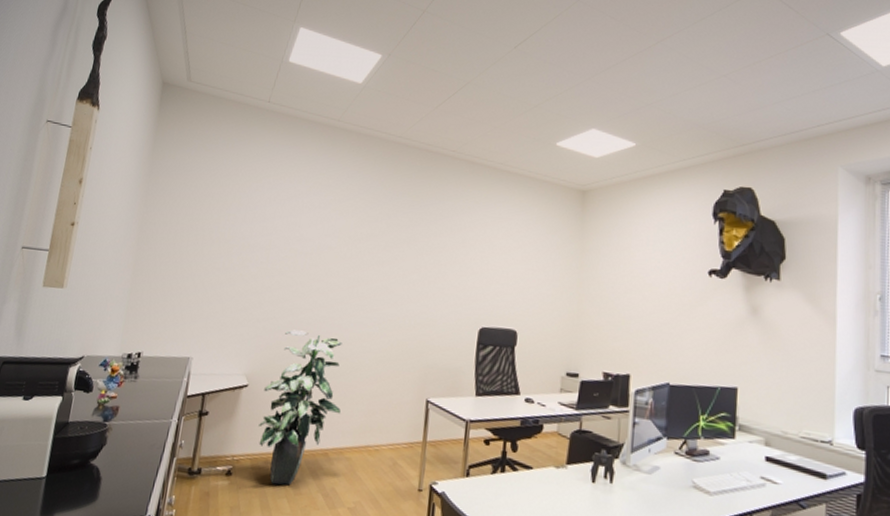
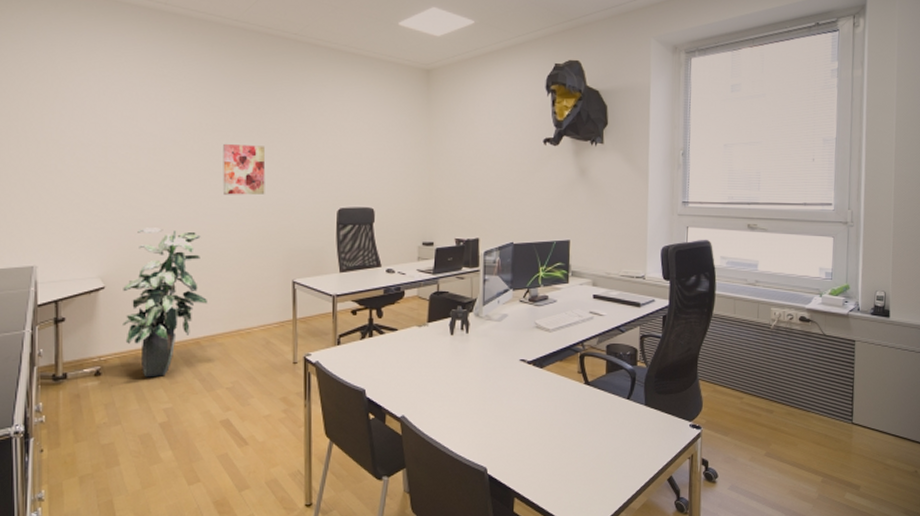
wall art: none [369,254,413,307] -> present [222,144,266,196]

